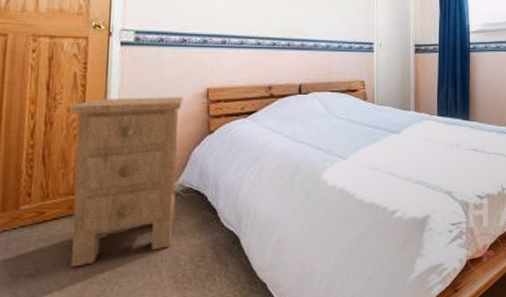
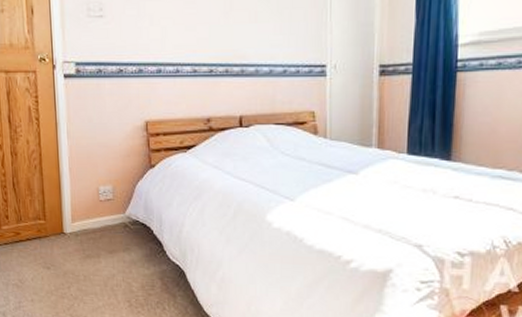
nightstand: present [70,97,183,268] -> none [29,130,125,283]

